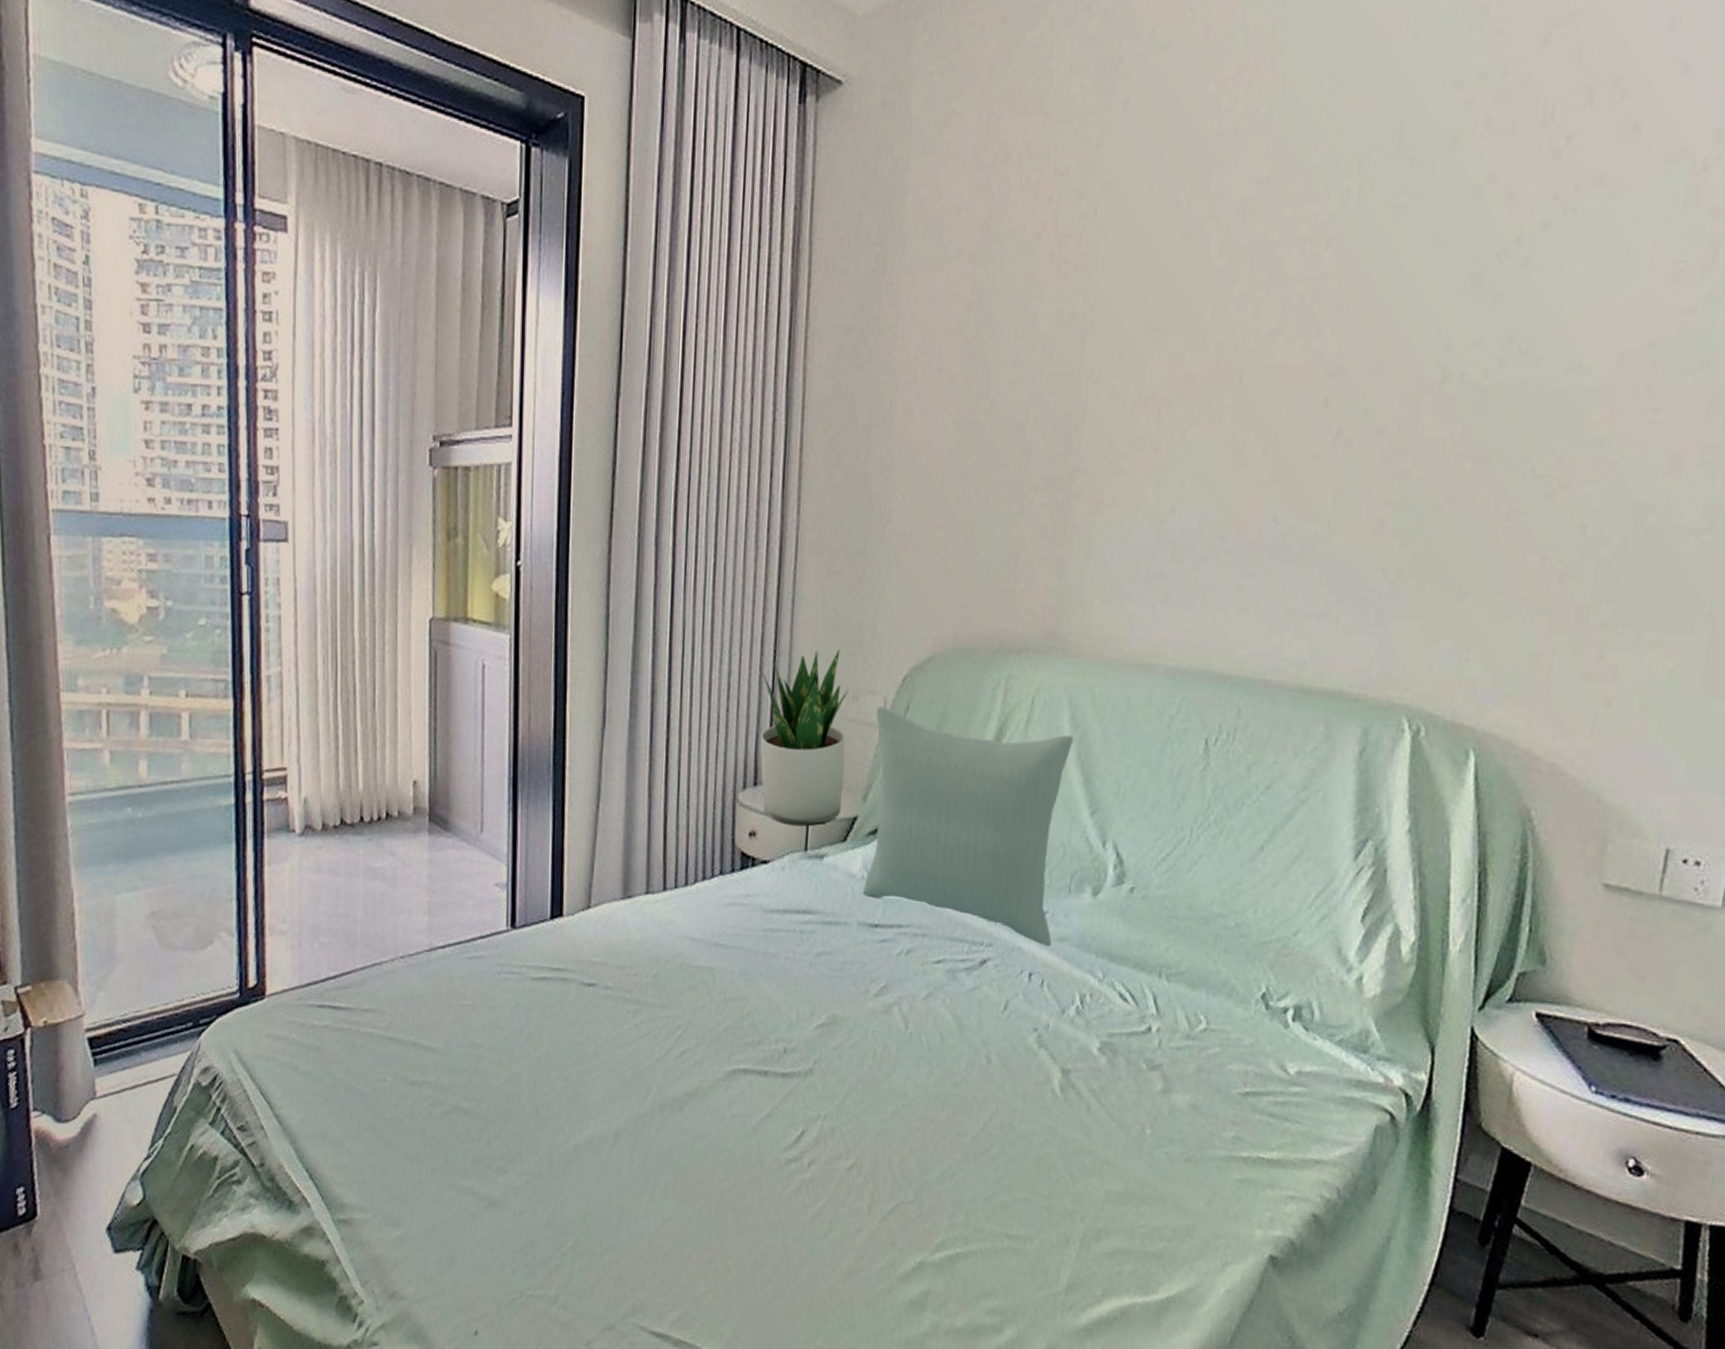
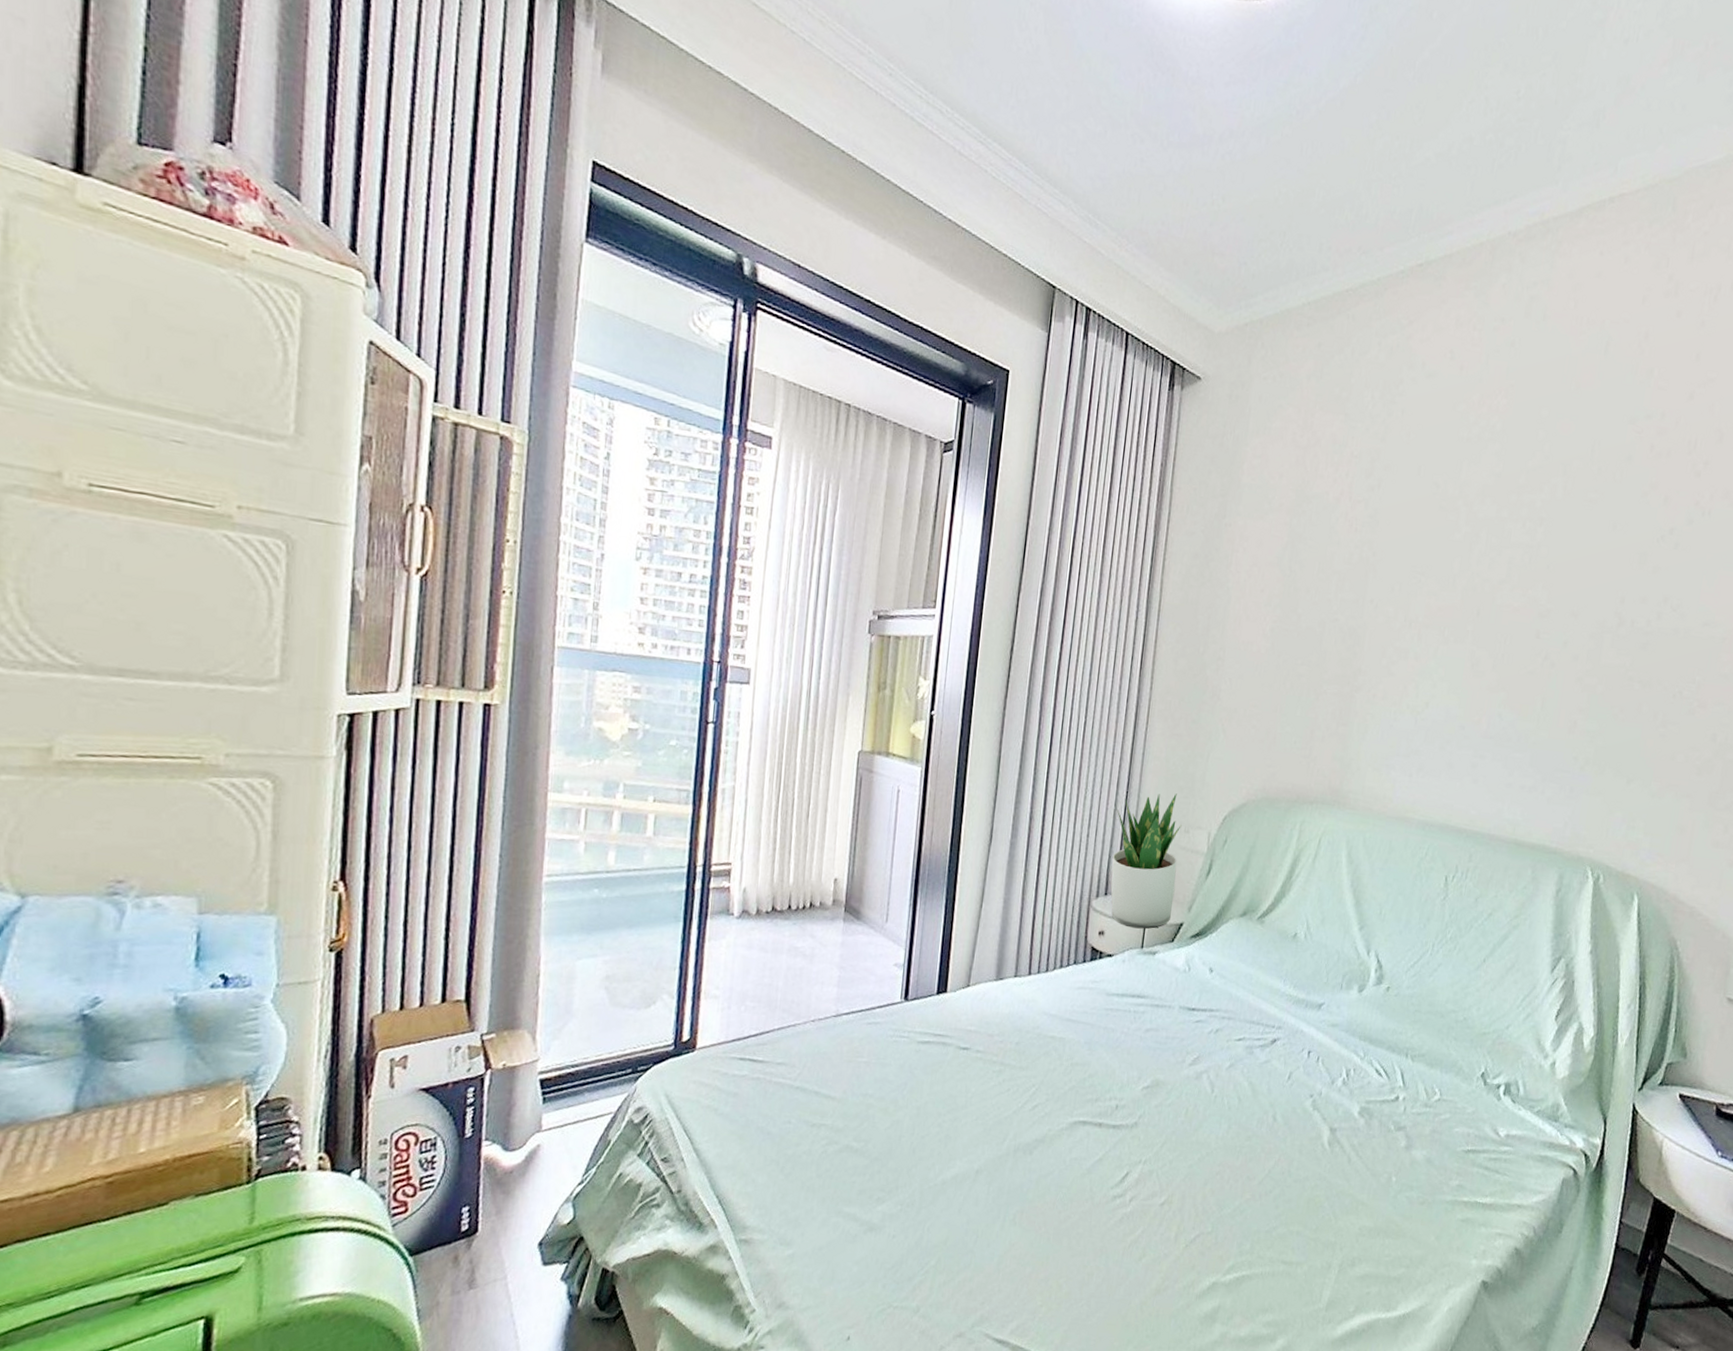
pillow: present [863,706,1074,947] -> none [1185,838,1349,1031]

